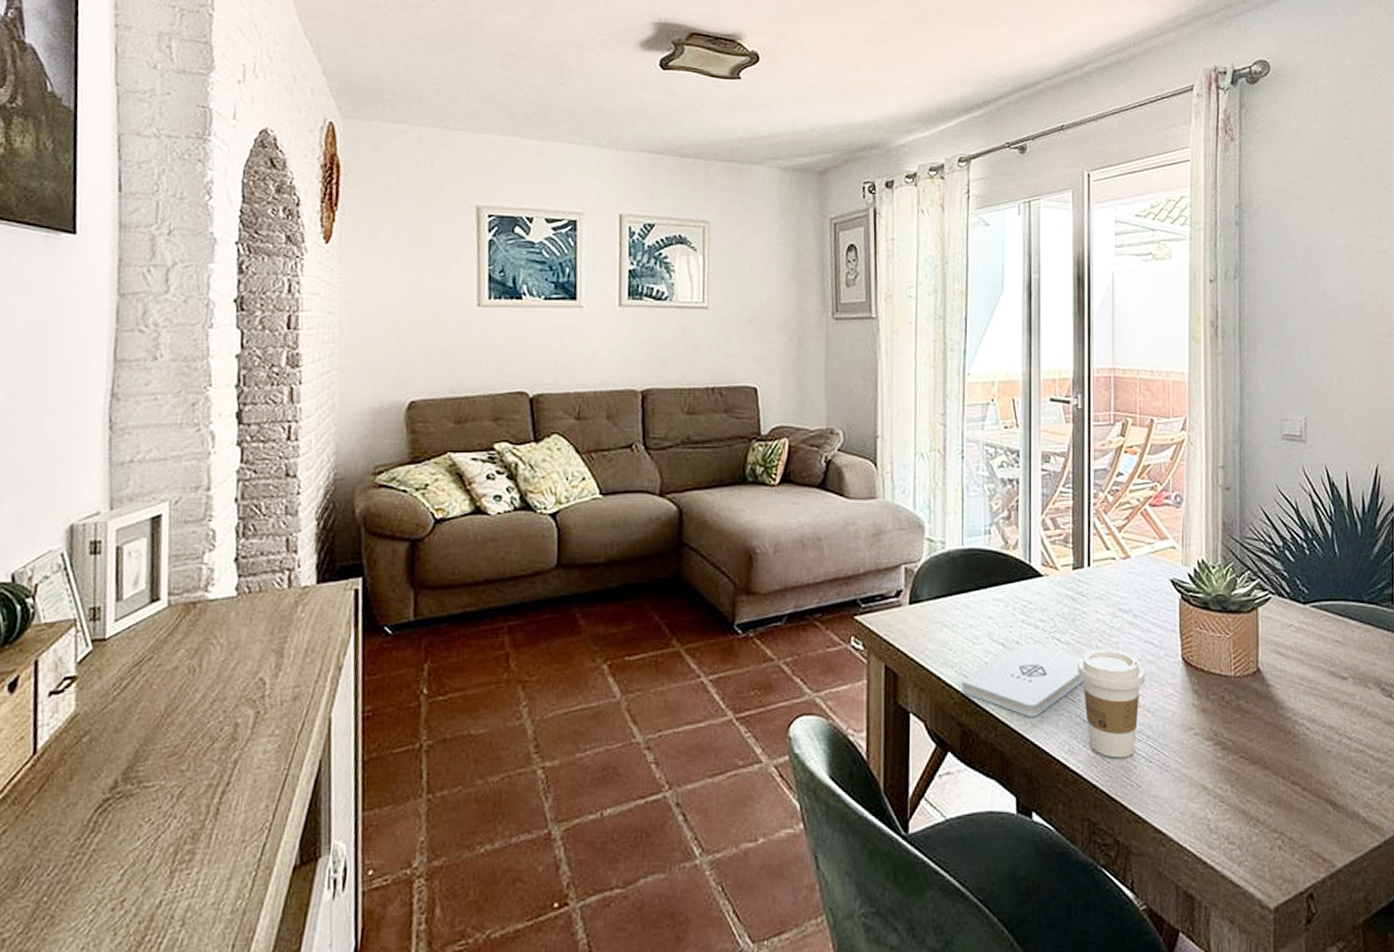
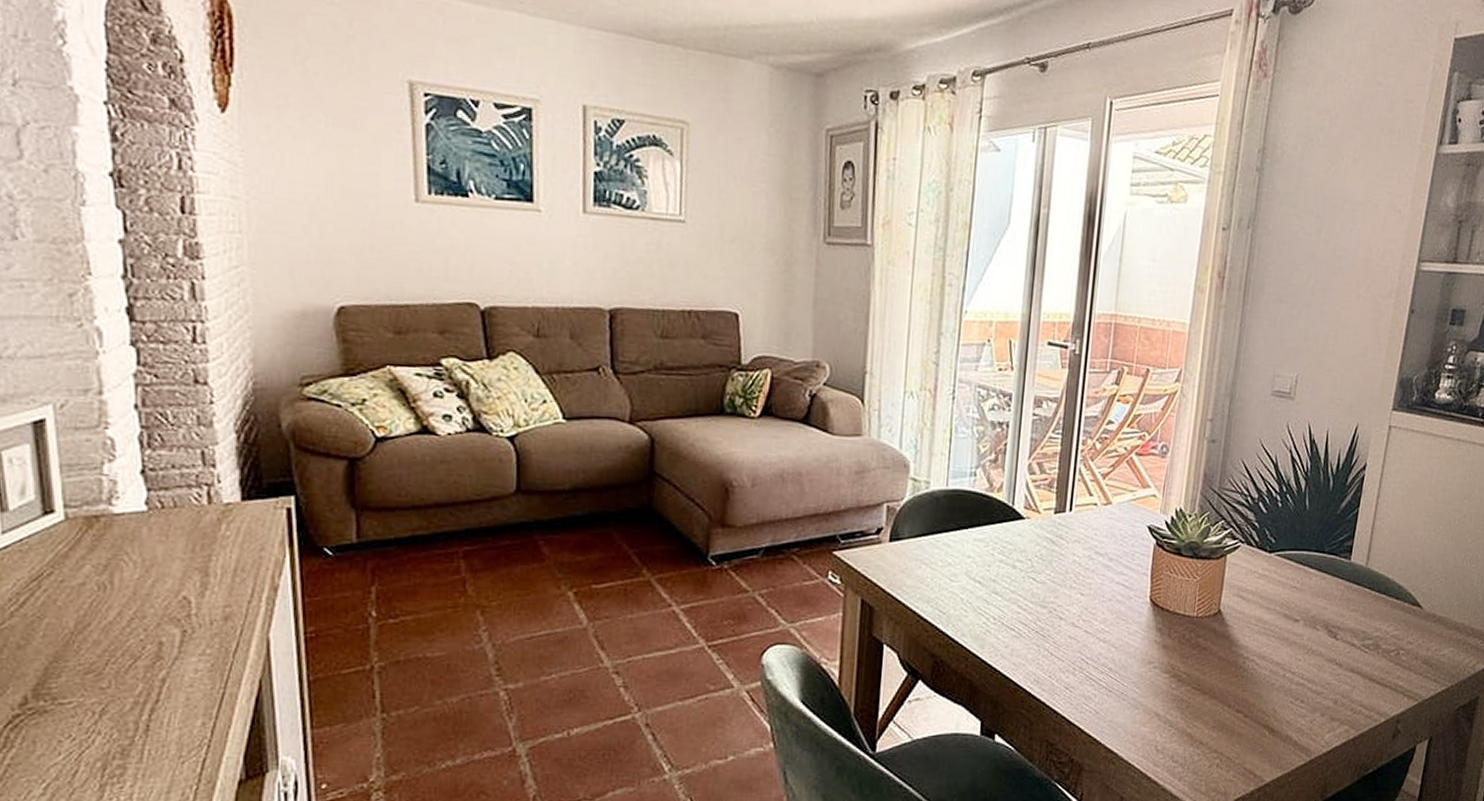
notepad: present [961,642,1084,717] -> none [936,581,1055,650]
coffee cup: present [1078,649,1146,758] -> none [1050,589,1115,688]

